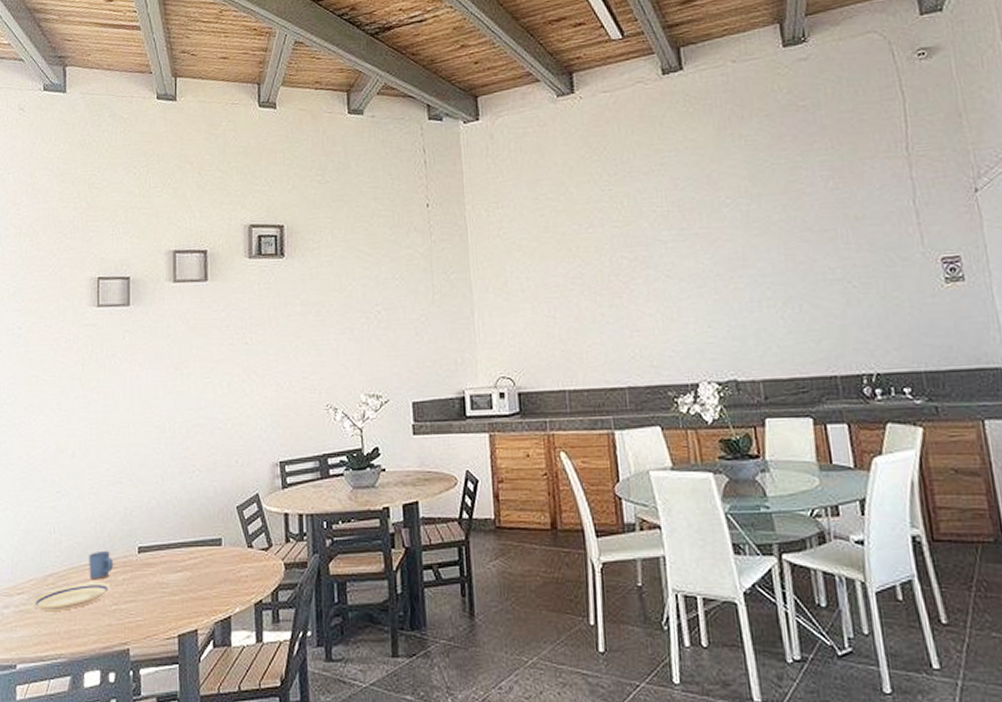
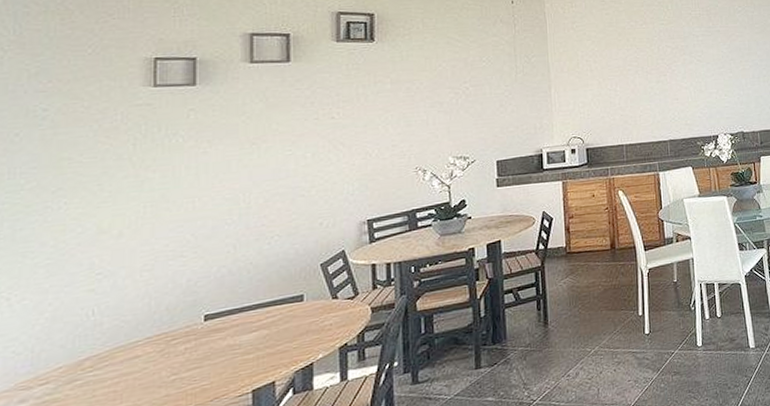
plate: present [32,582,111,611] -> none [61,354,170,396]
mug: present [89,550,114,580] -> none [140,323,173,356]

